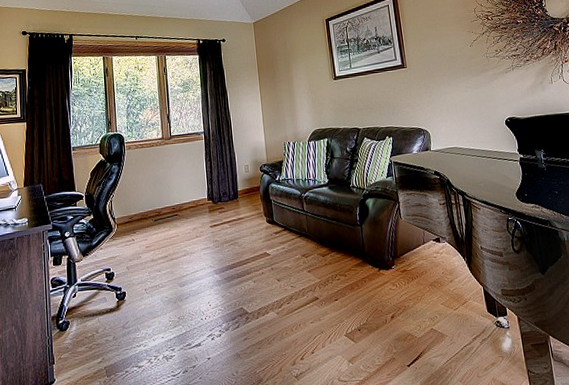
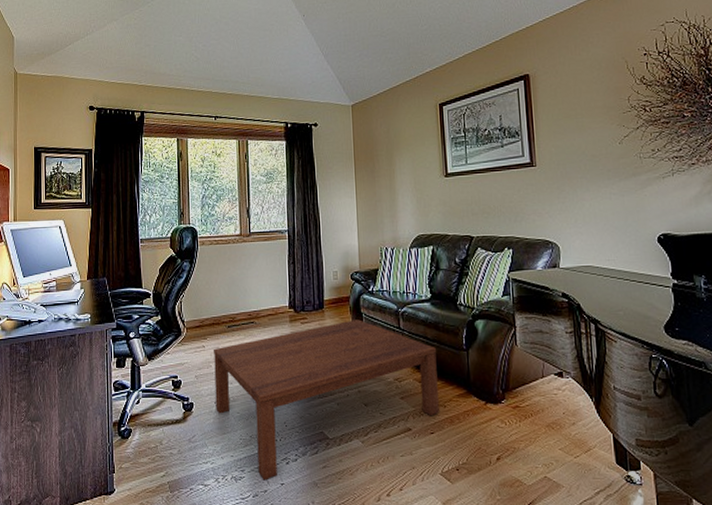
coffee table: none [142,206,341,357] -> present [214,319,439,481]

